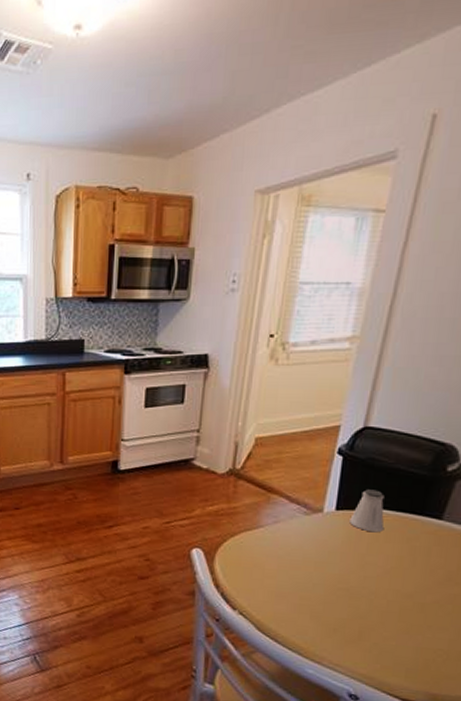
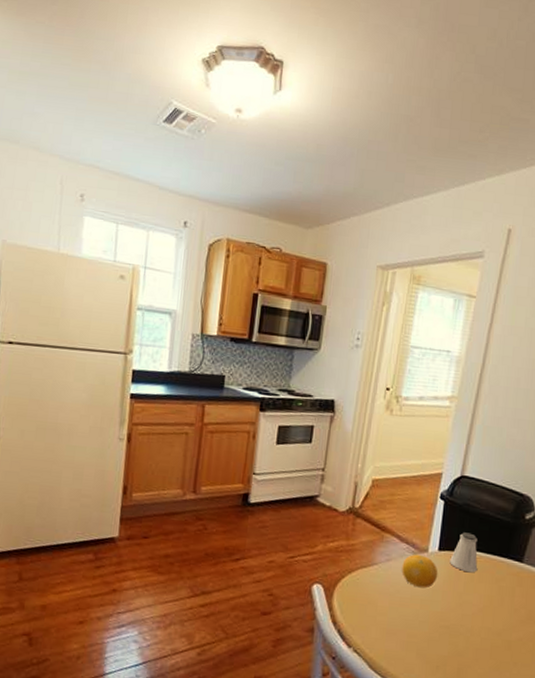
fruit: none [292,515,336,550] -> present [402,554,438,589]

